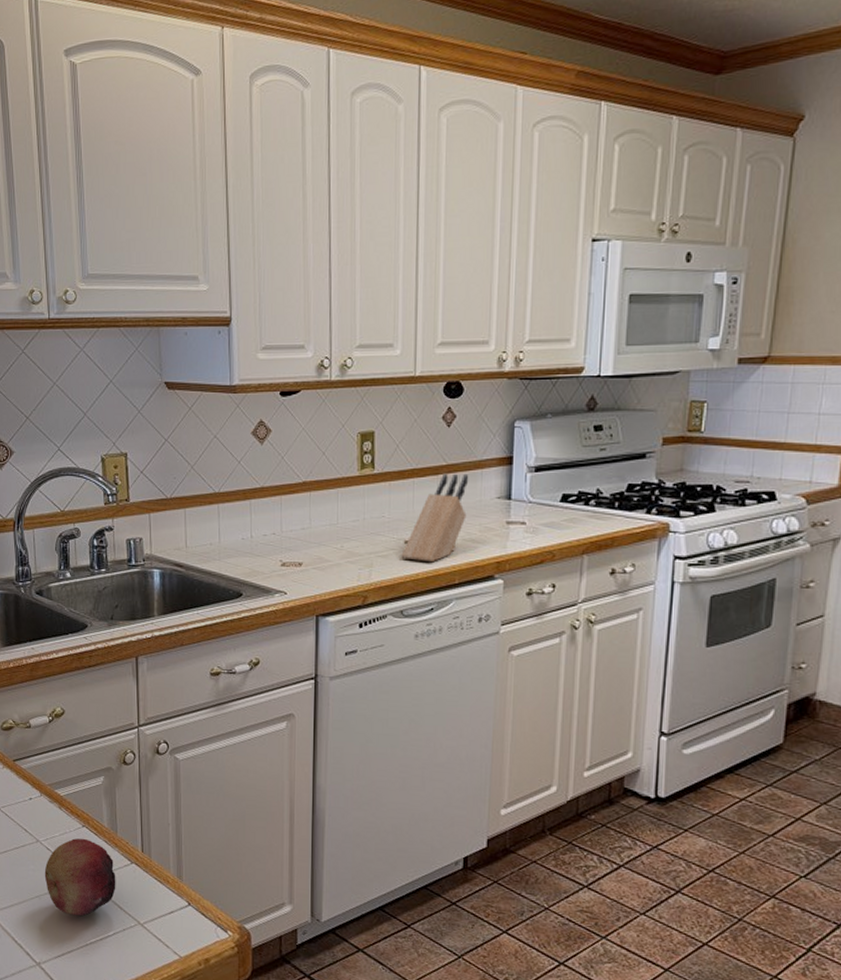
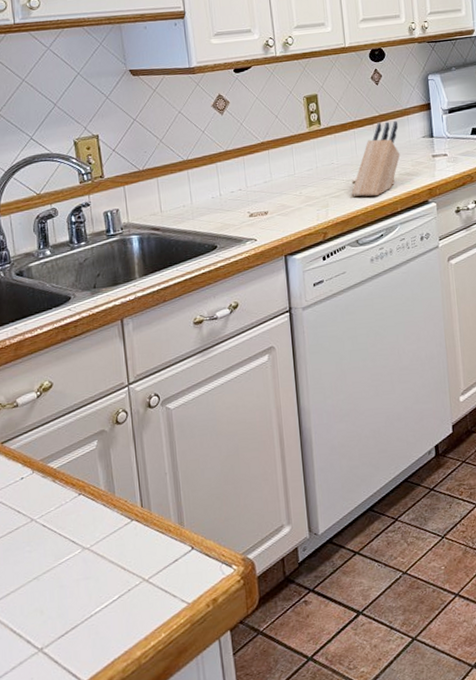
fruit: present [44,838,116,916] -> none [41,506,118,589]

